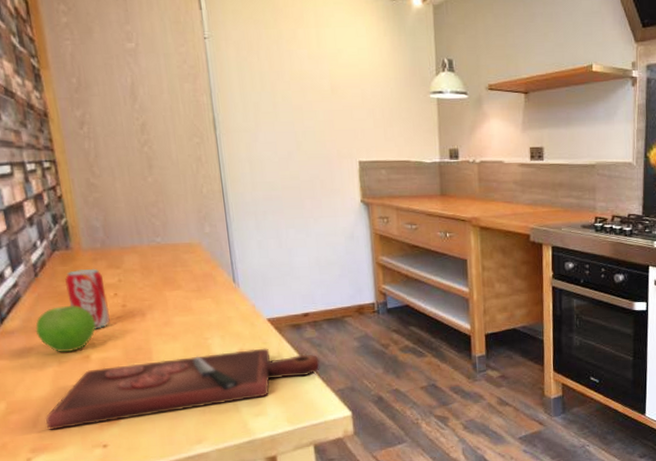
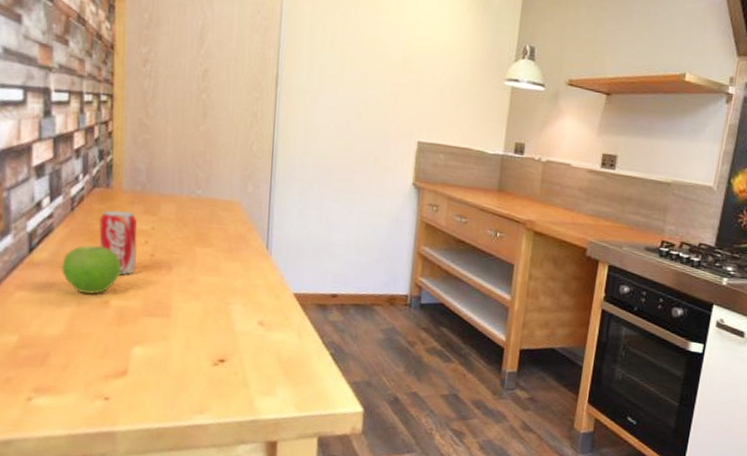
cutting board: present [45,348,320,431] -> none [53,316,340,377]

